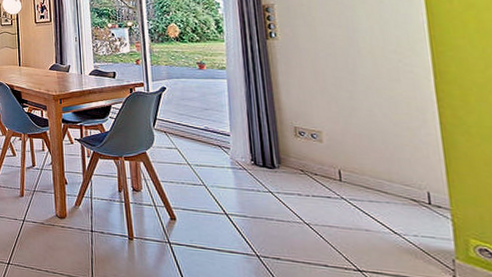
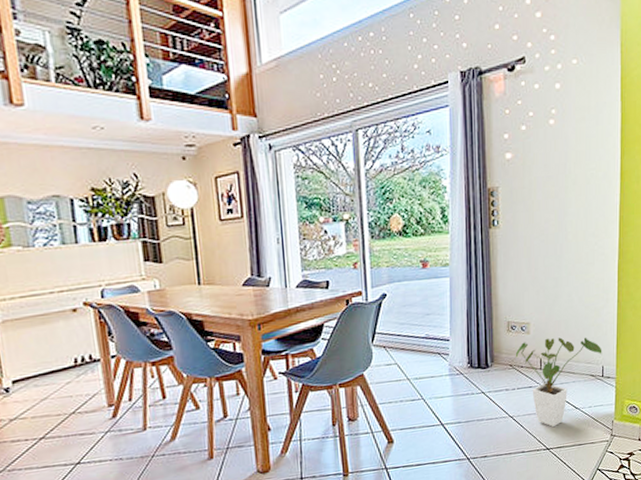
house plant: none [306,150,426,247] -> present [515,337,602,427]

